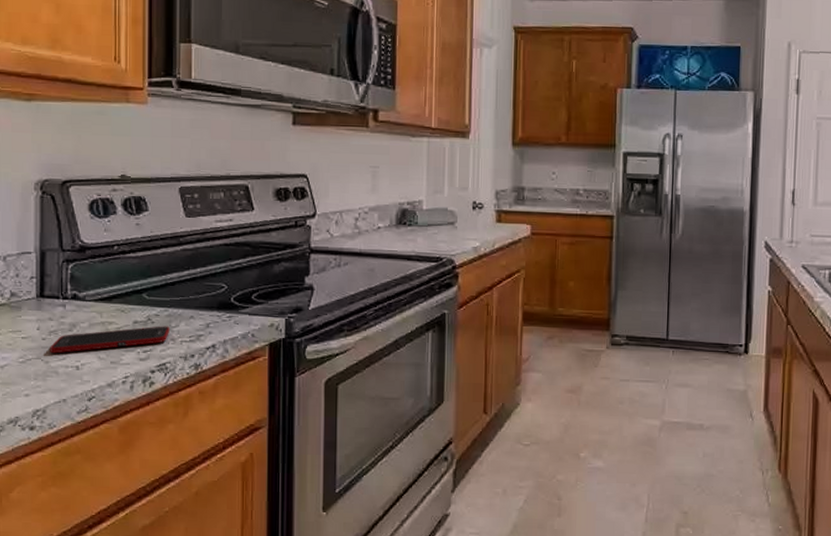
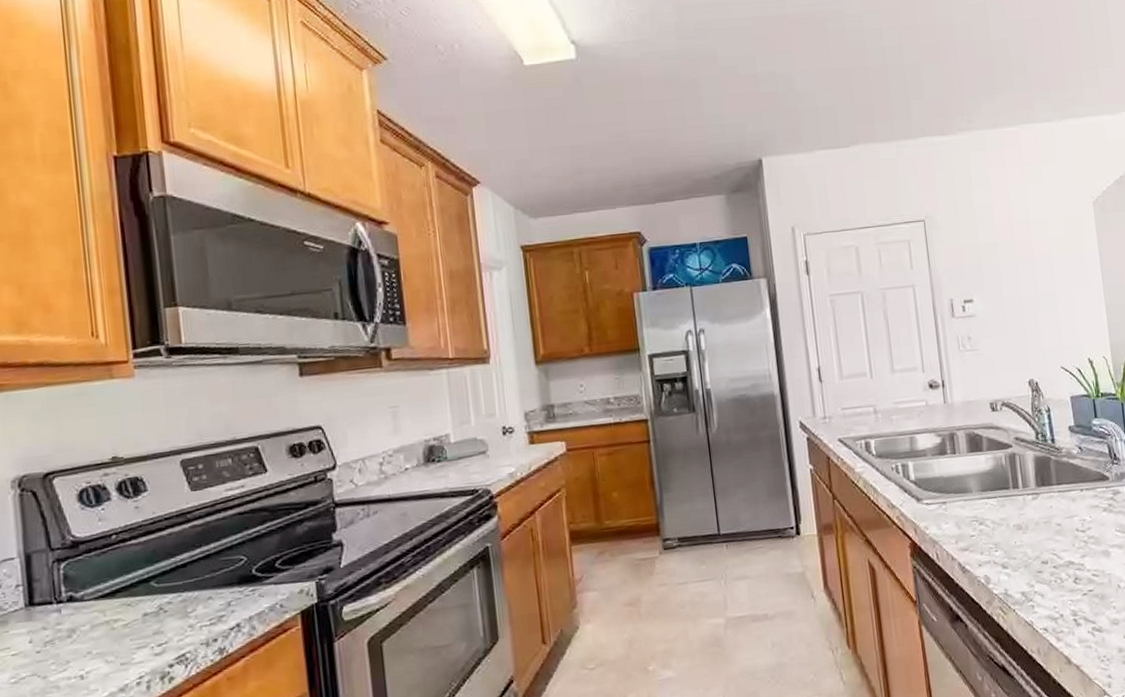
cell phone: present [50,326,170,354] -> none [46,612,186,667]

